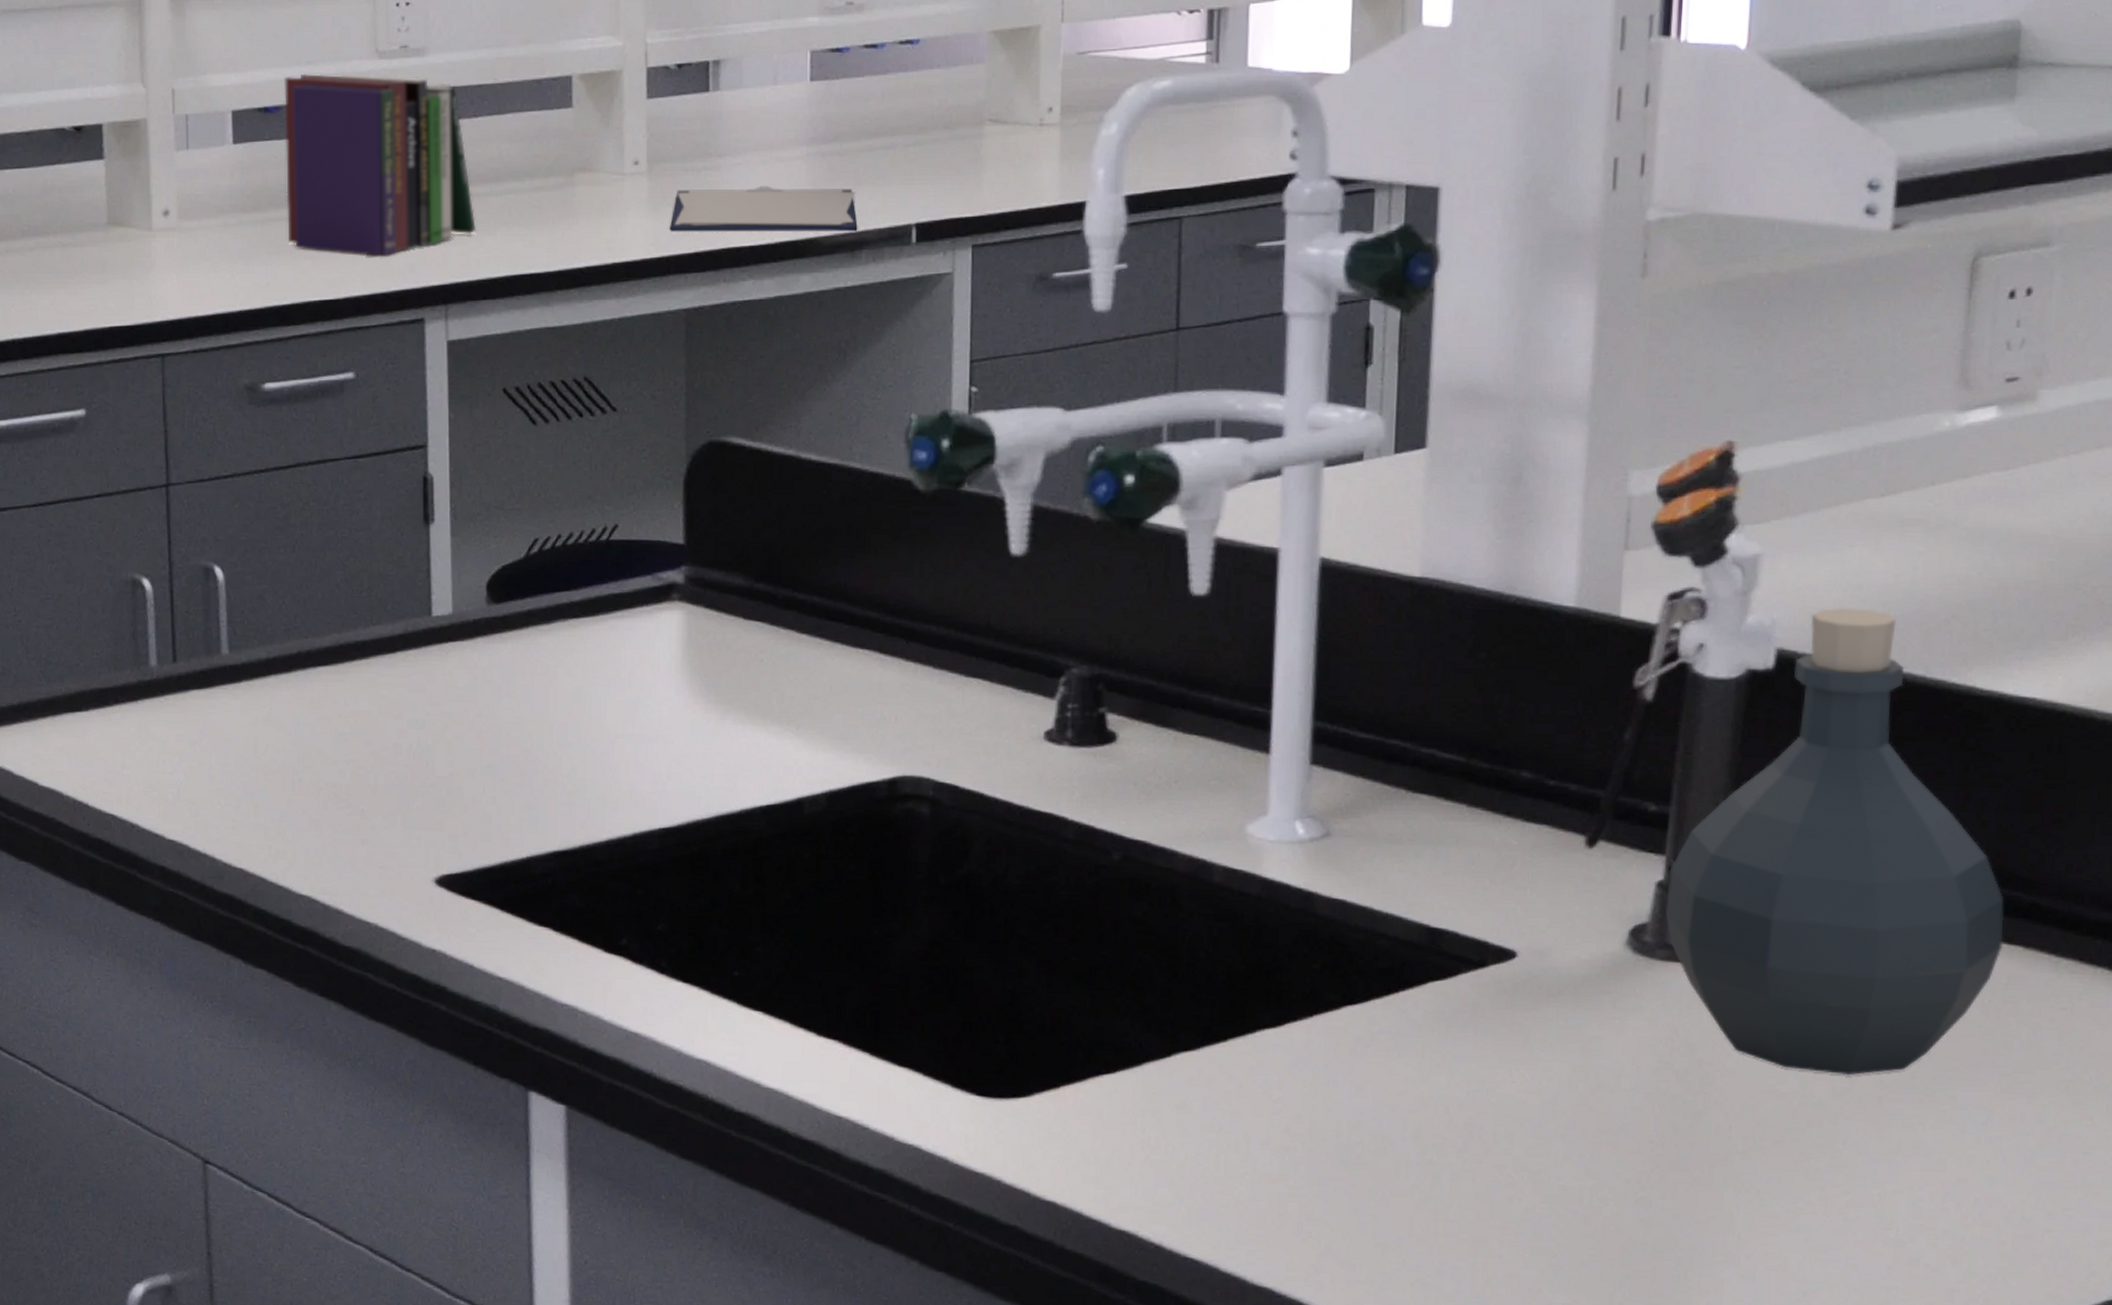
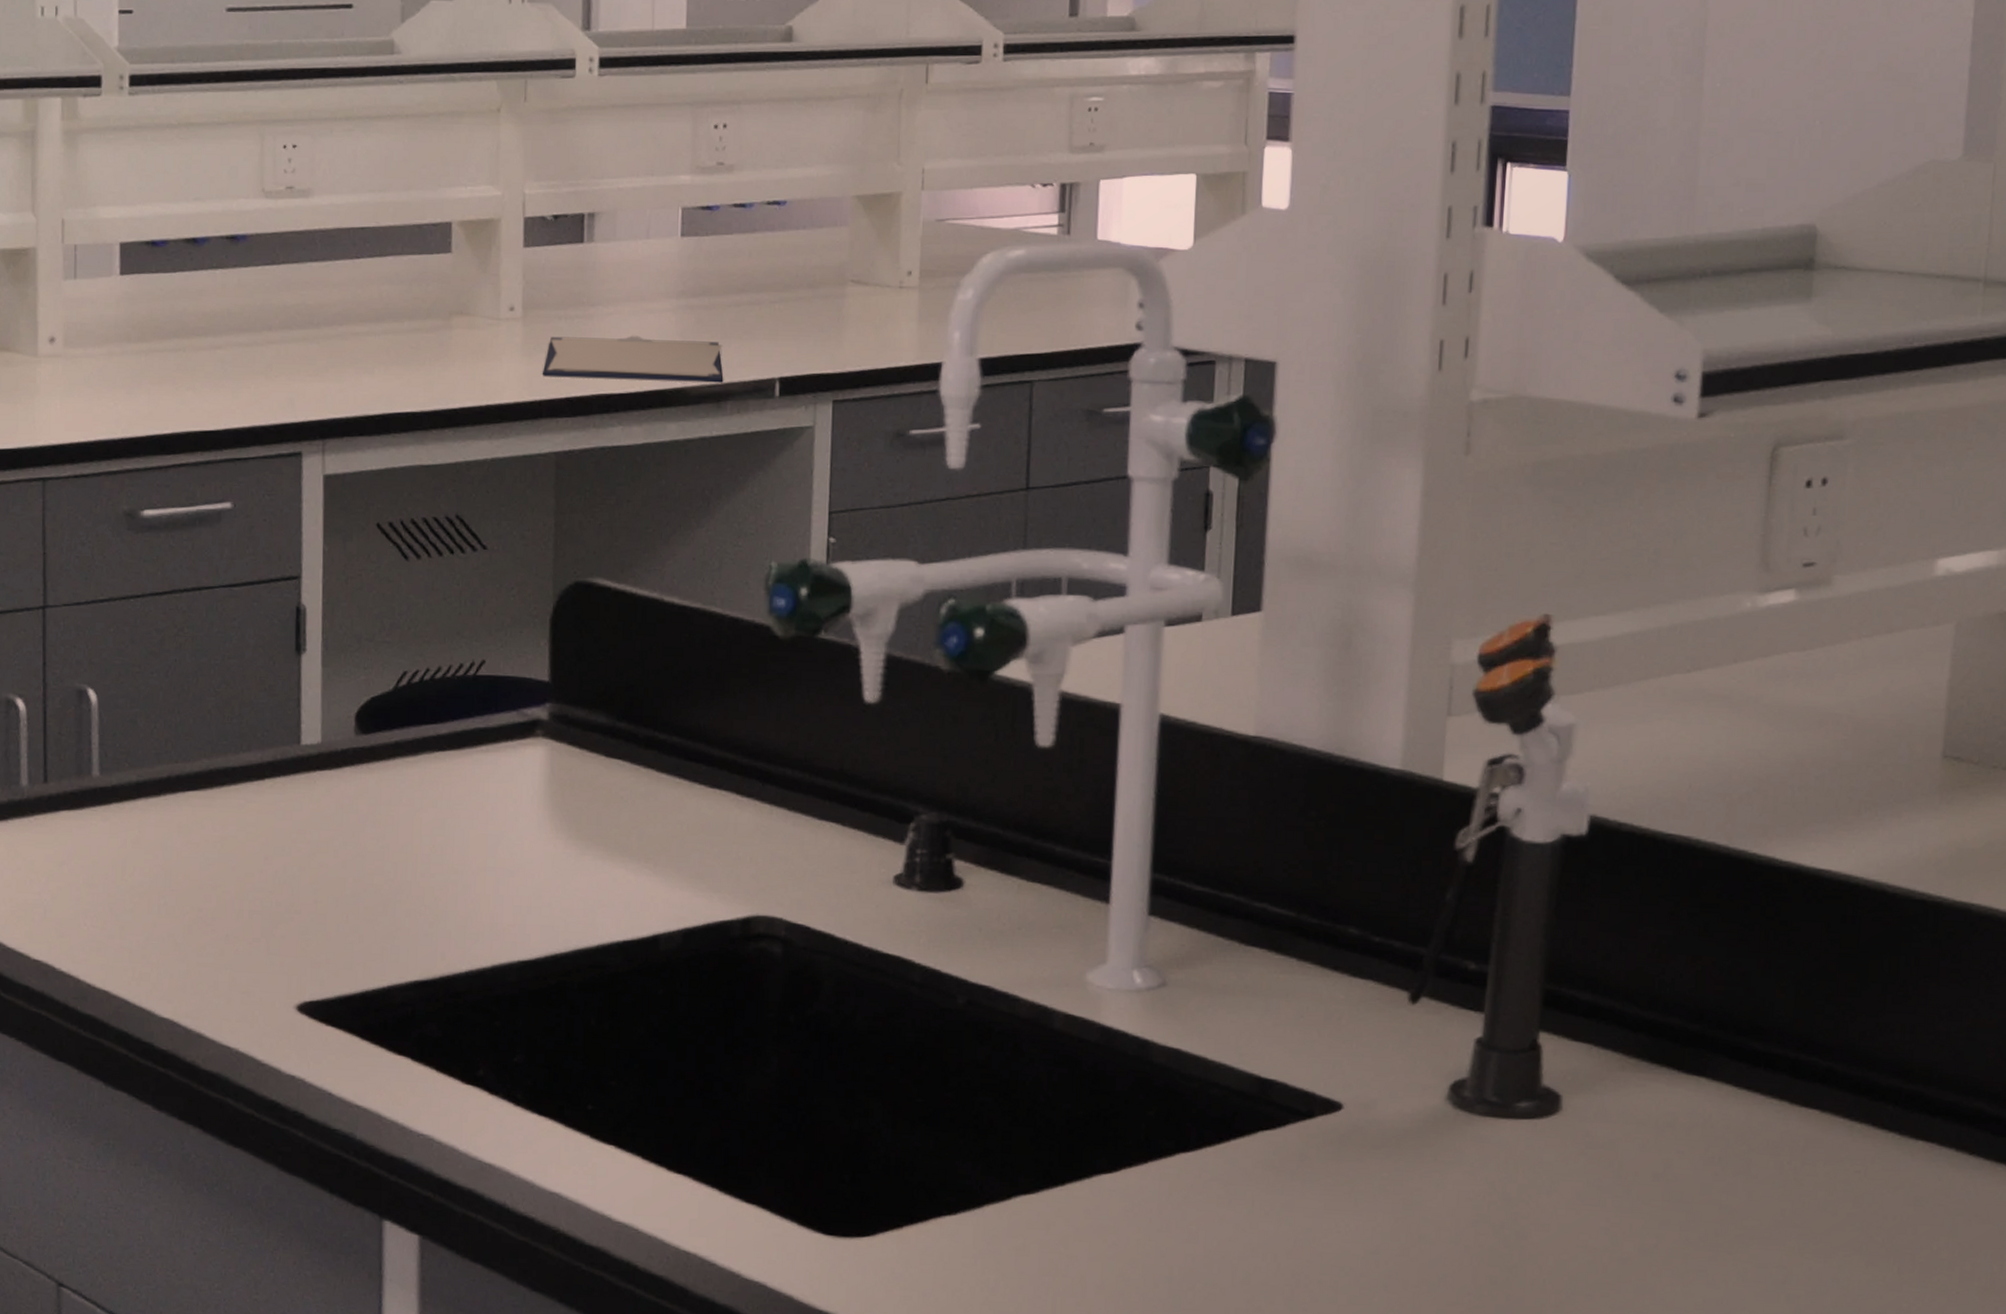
books: present [284,73,477,256] -> none [170,209,356,390]
flask: present [1665,607,2004,1075] -> none [1484,777,1802,1232]

